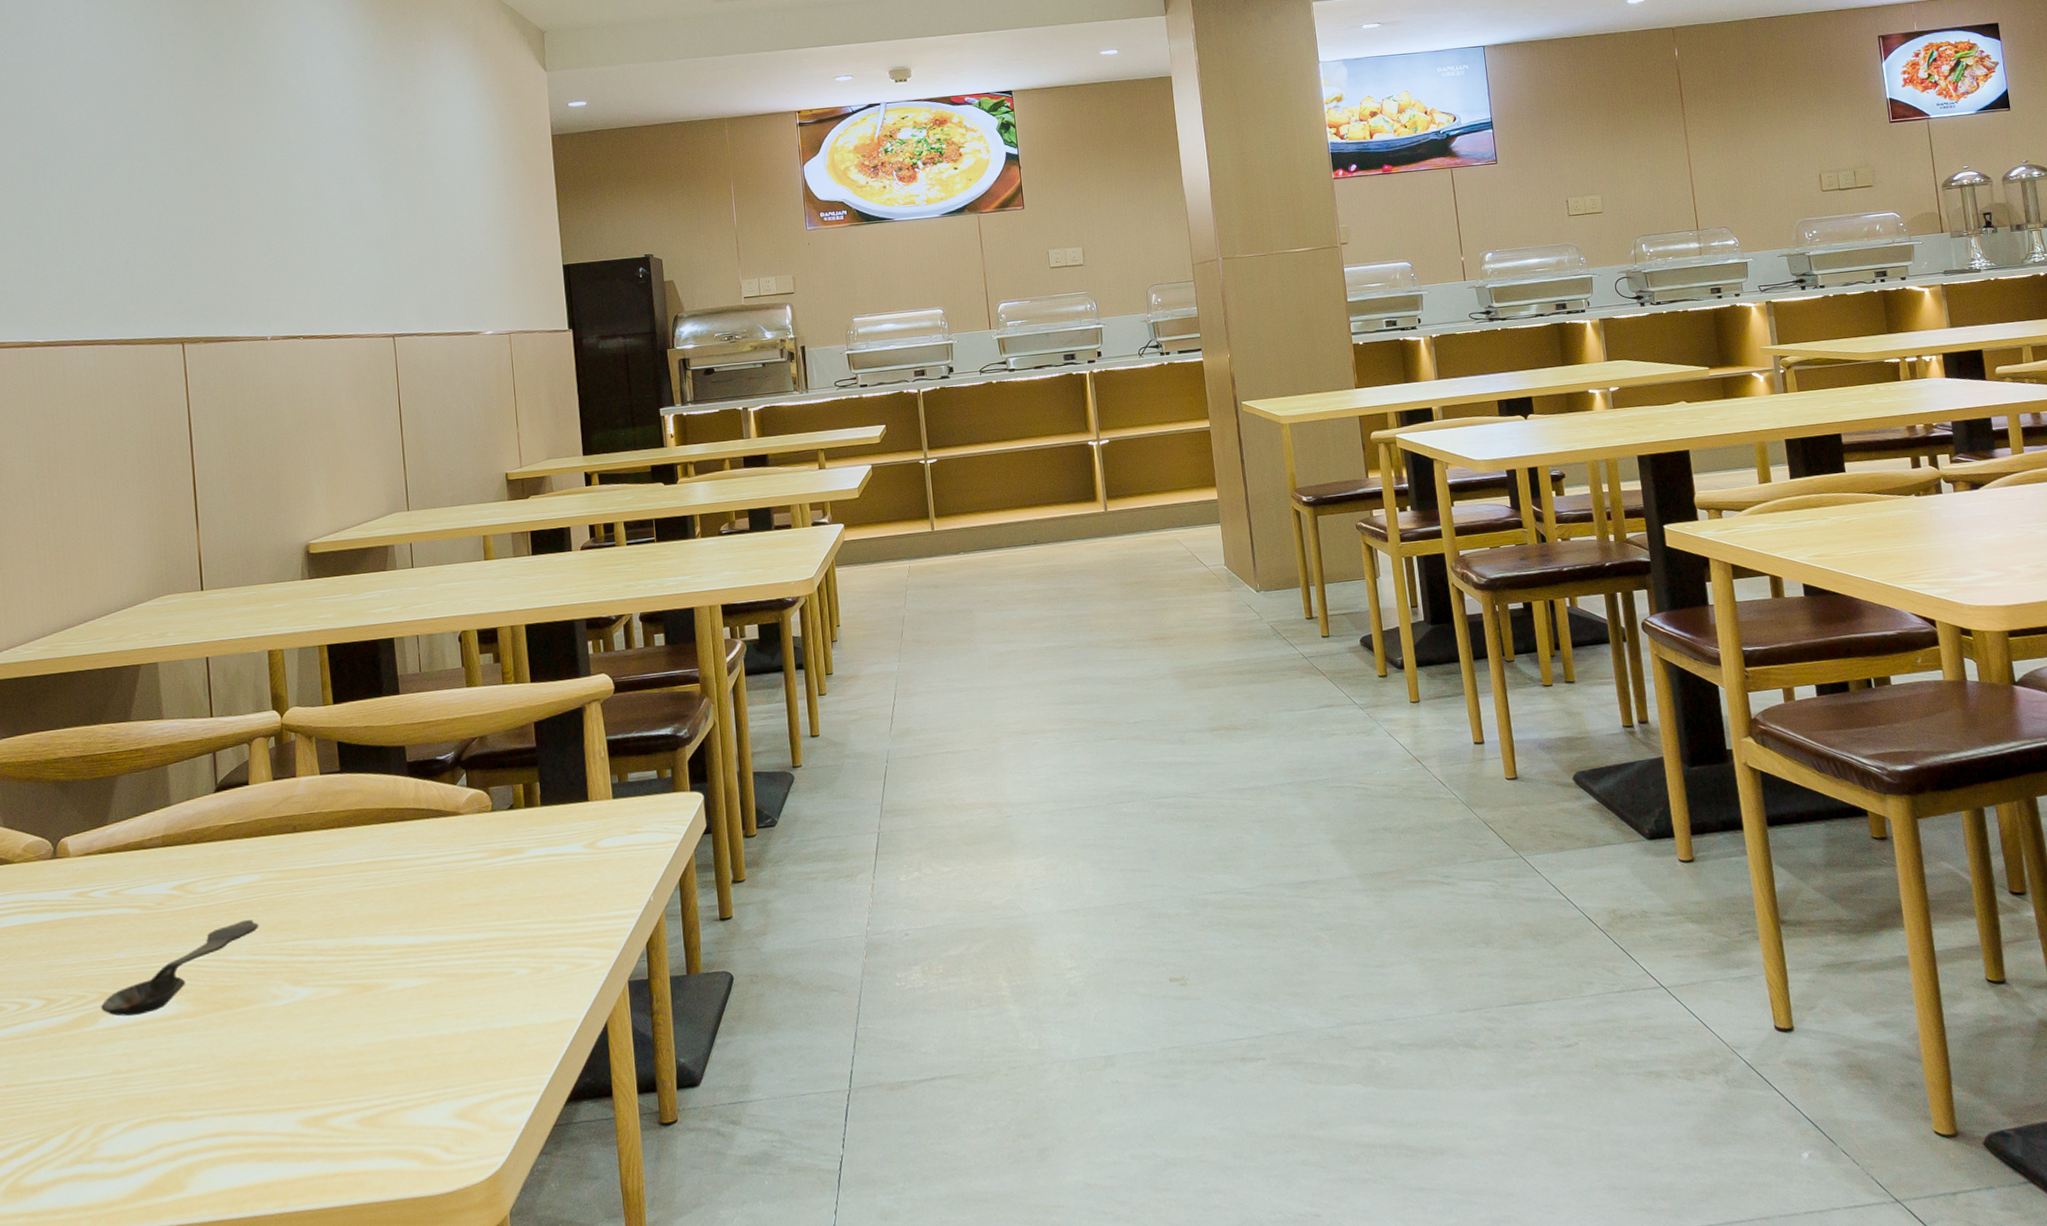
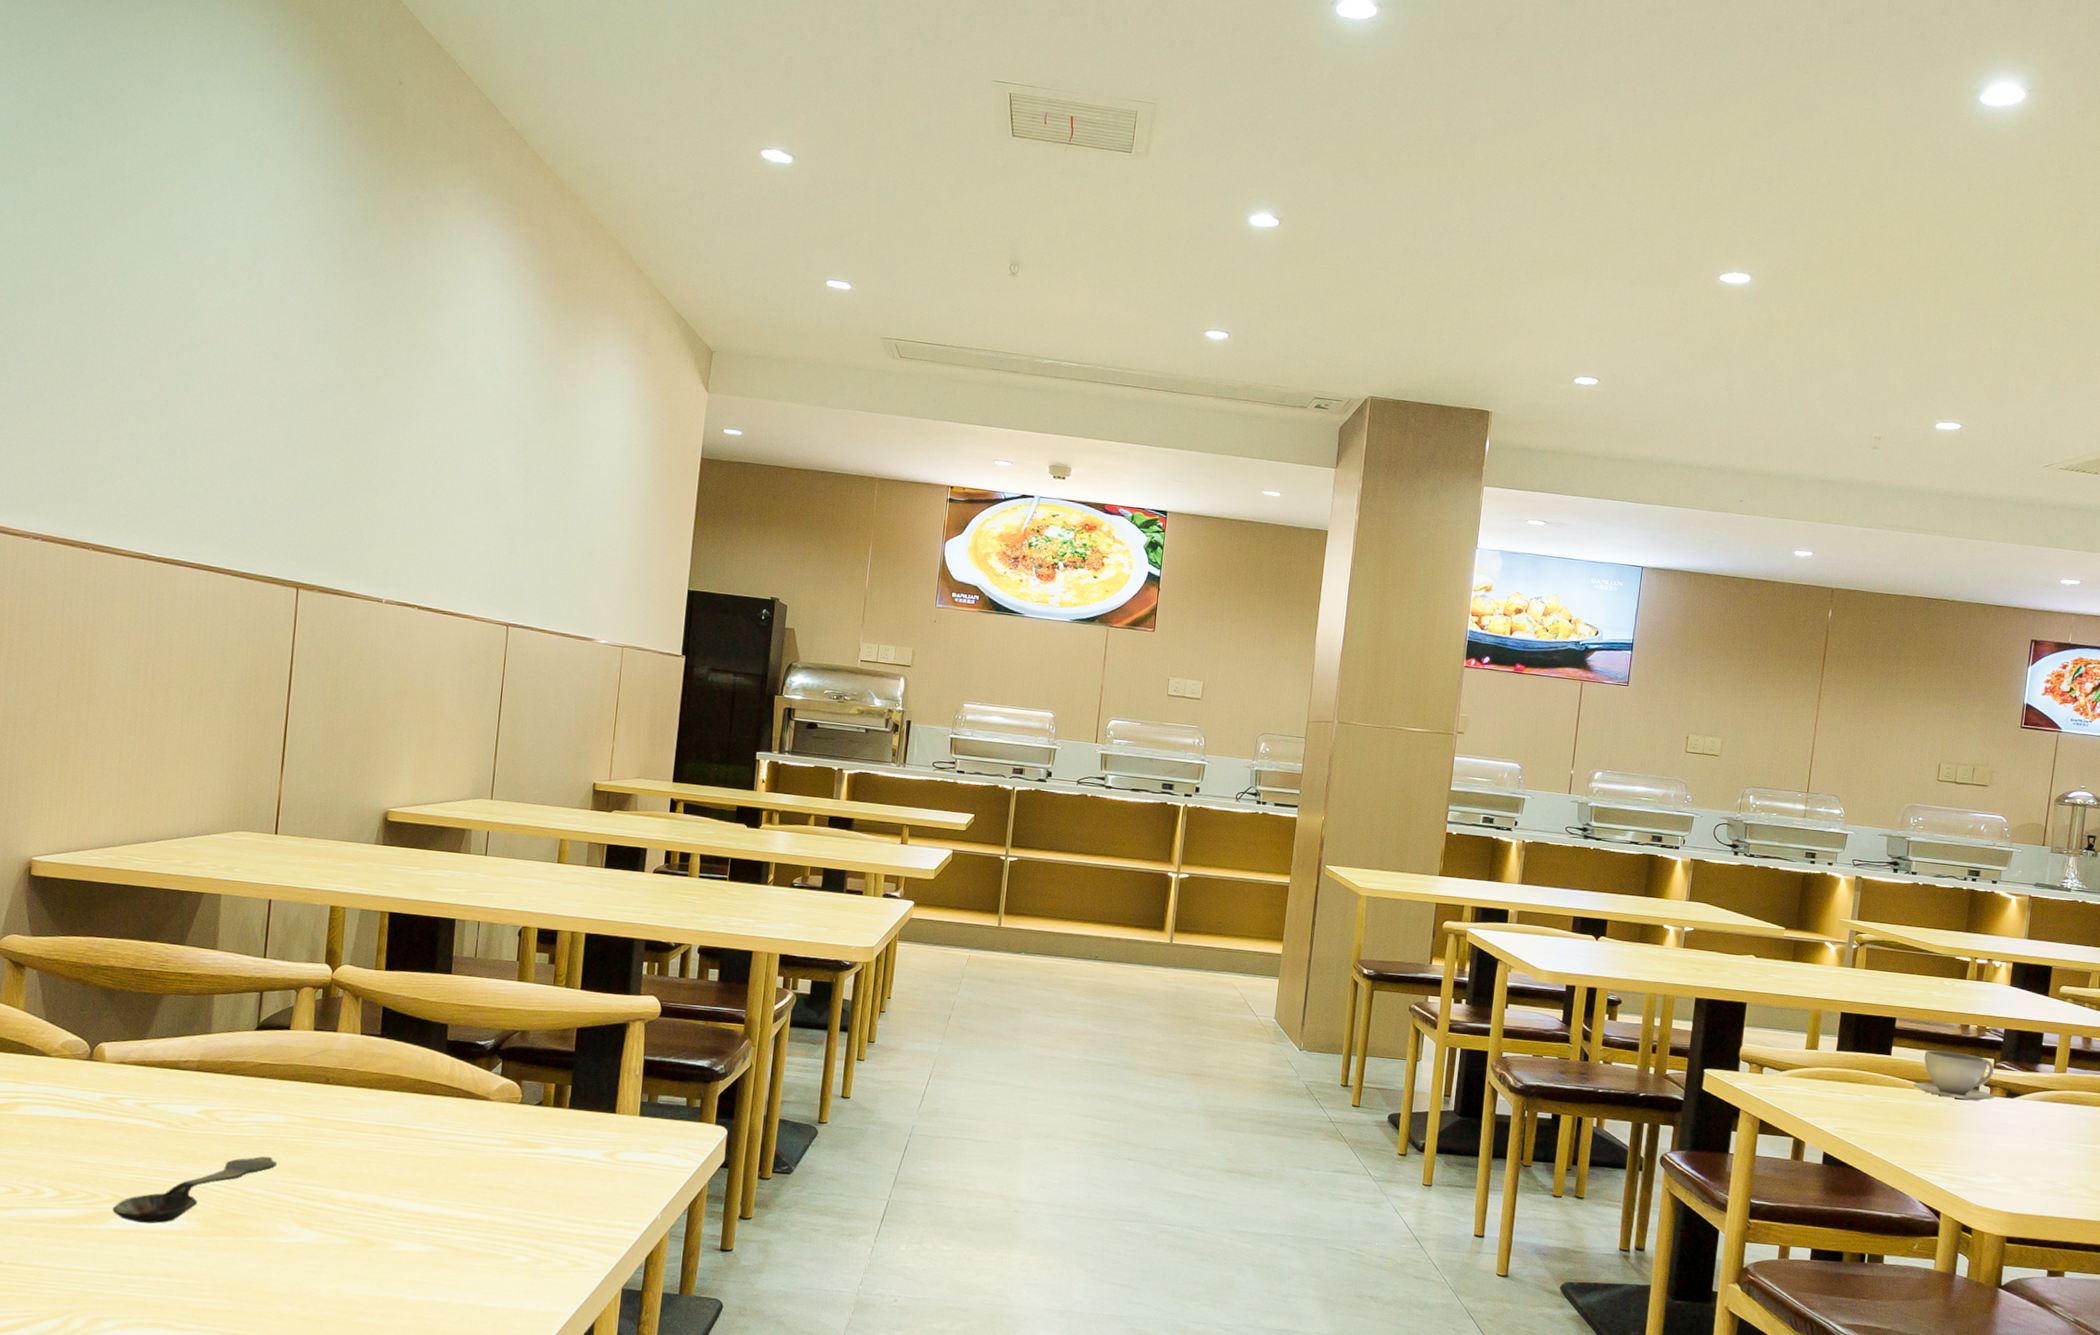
teacup: none [1874,454,1959,503] -> present [1913,1050,1995,1101]

